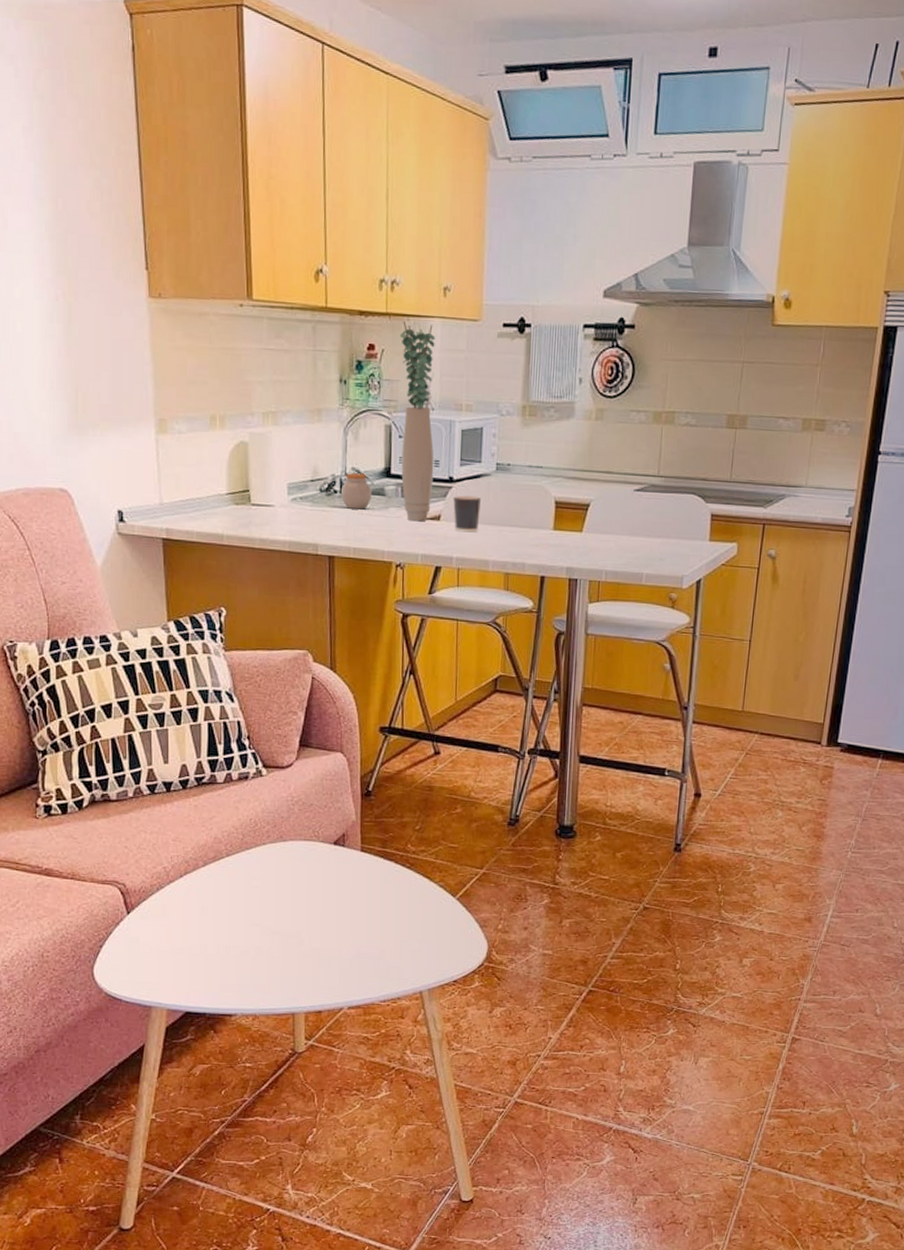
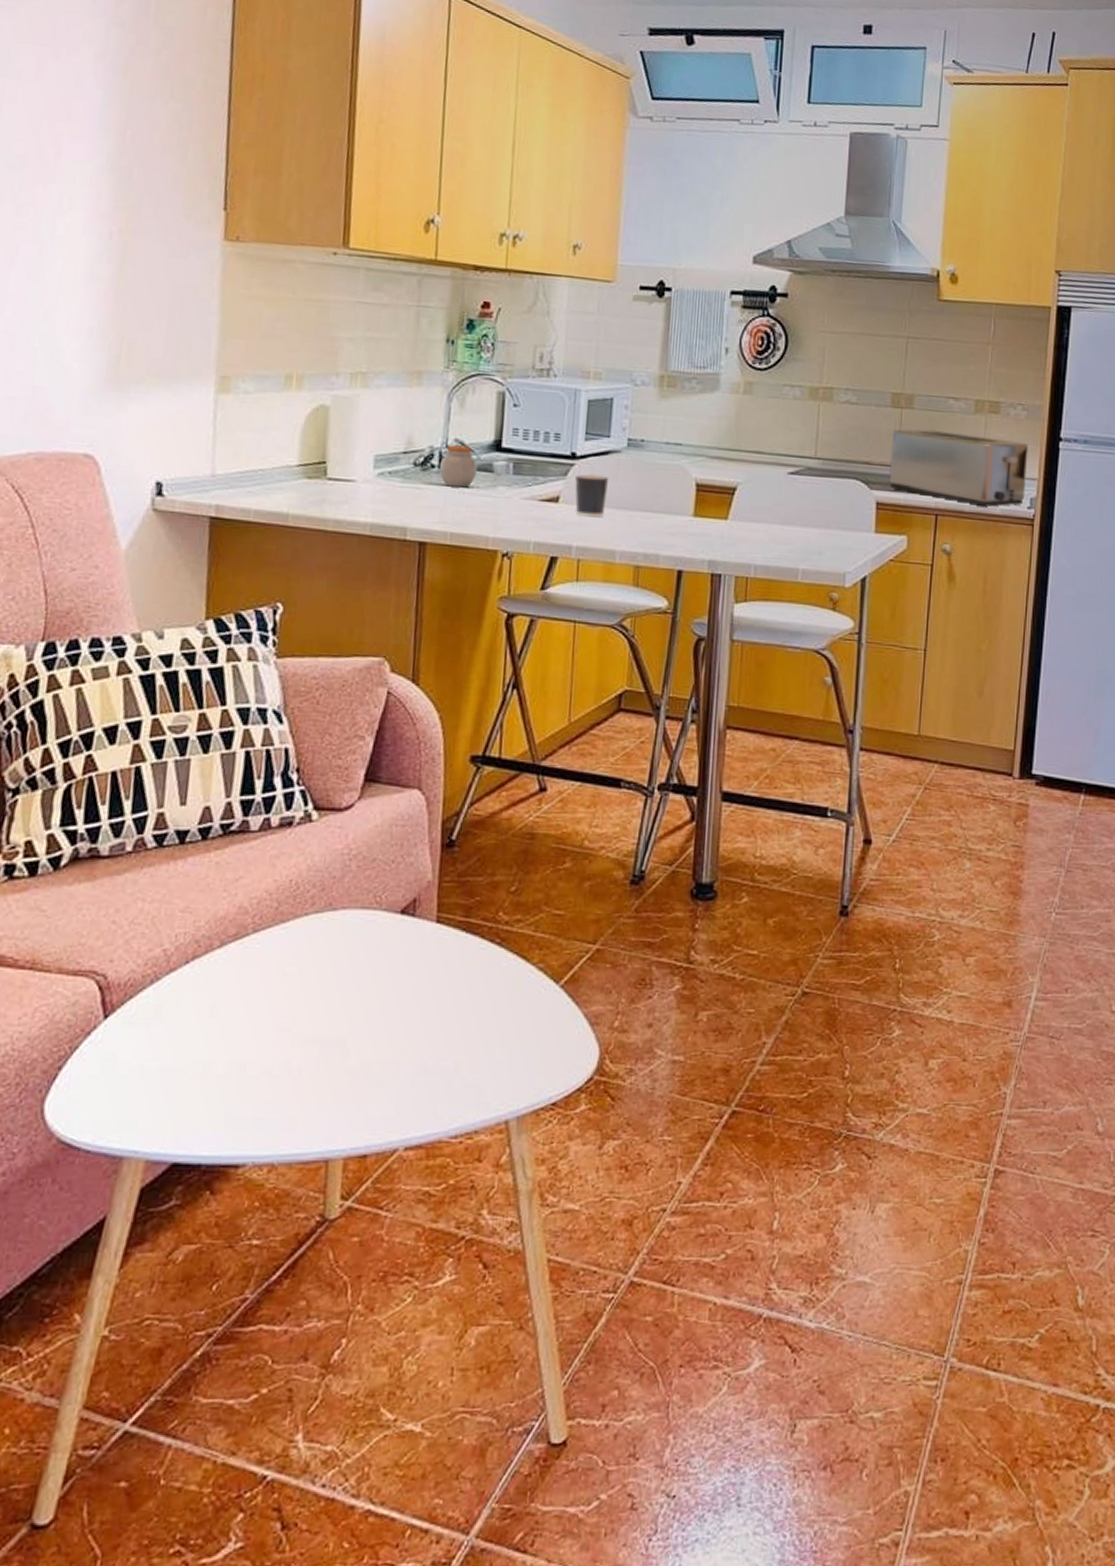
vase: present [399,321,435,522] -> none [514,279,562,504]
toaster: none [723,447,850,516] -> present [889,429,1029,507]

